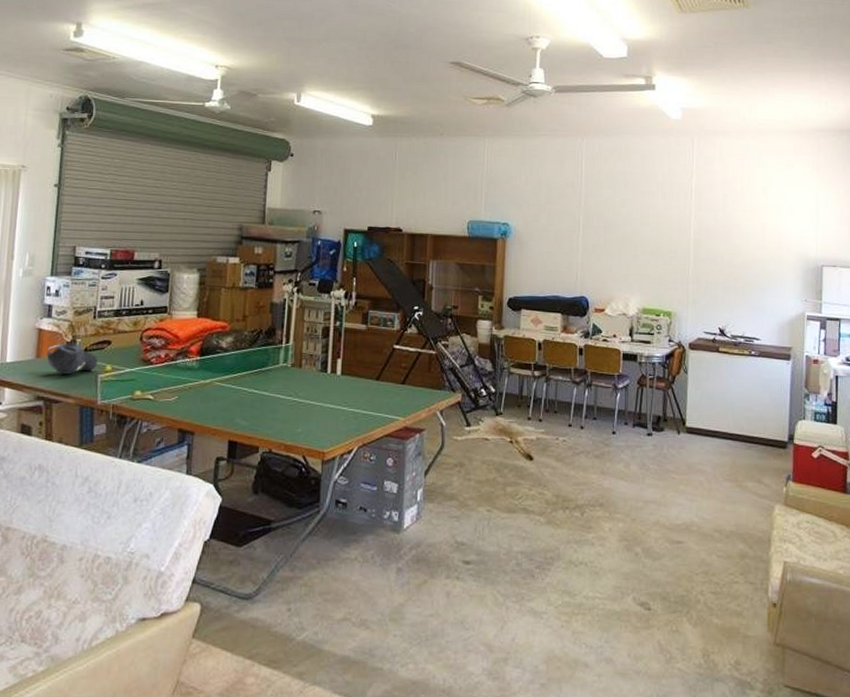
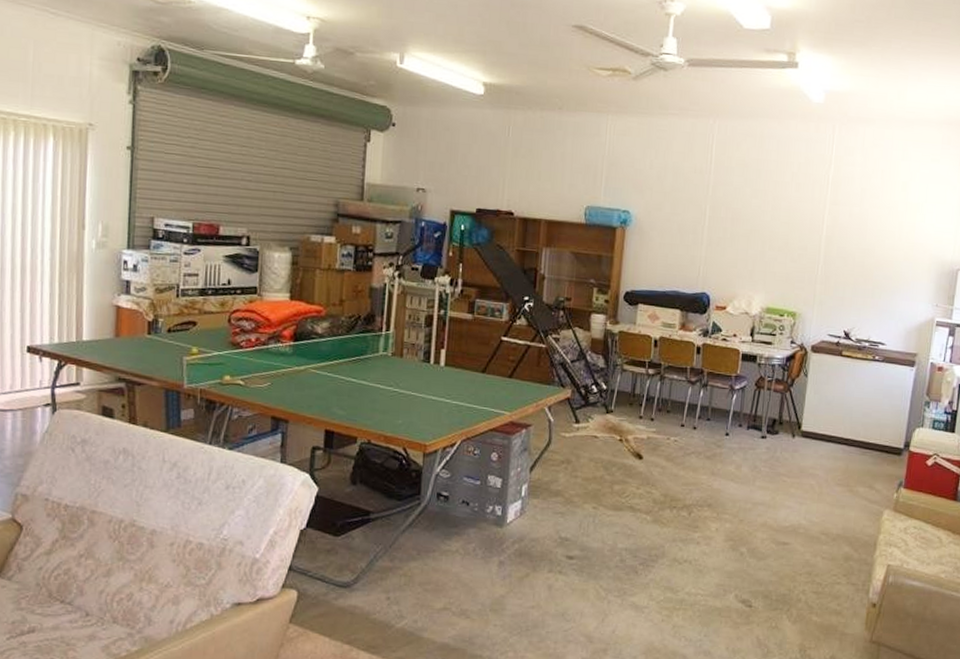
cap: present [47,343,98,375] -> none [126,322,183,356]

